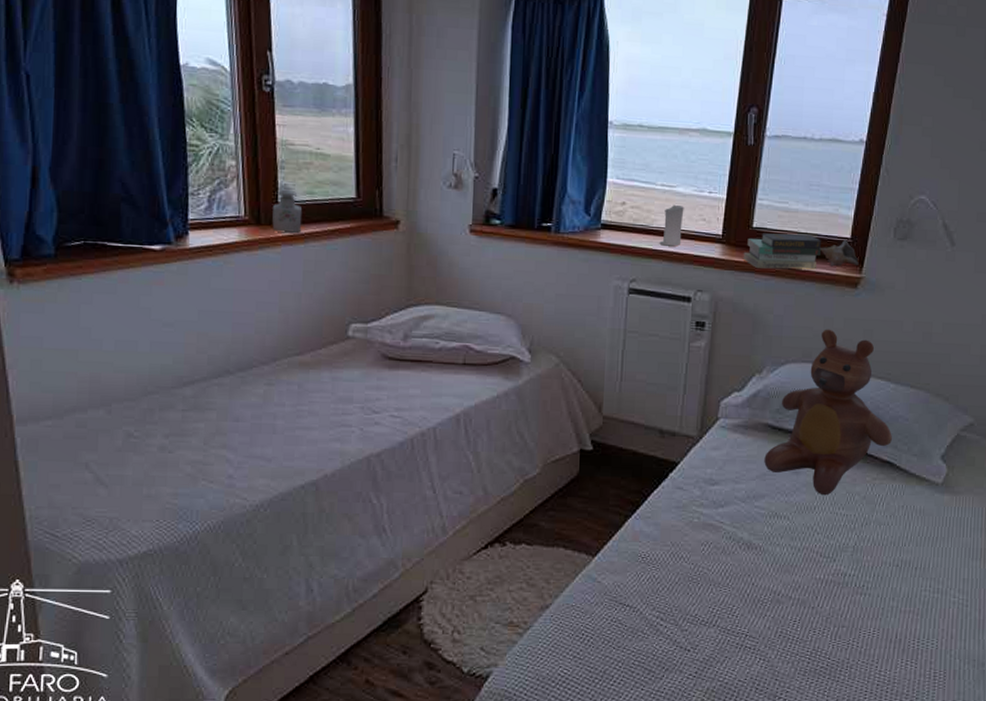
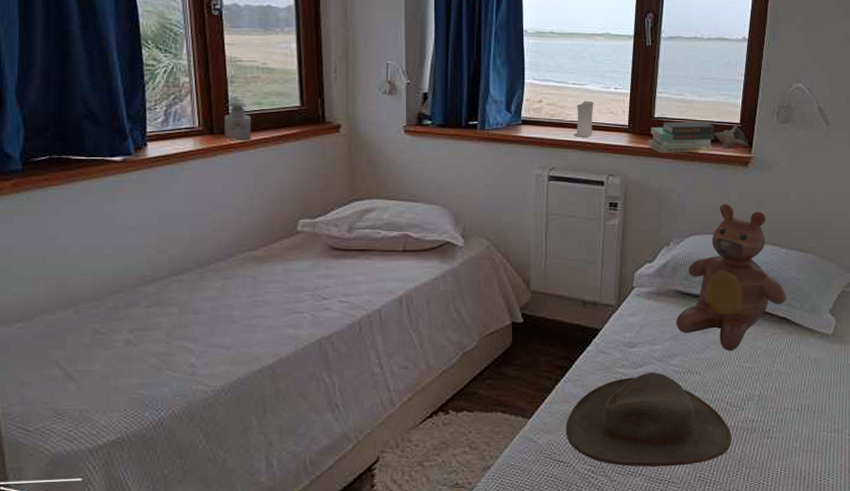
hat: none [634,513,820,619] -> present [566,371,732,468]

